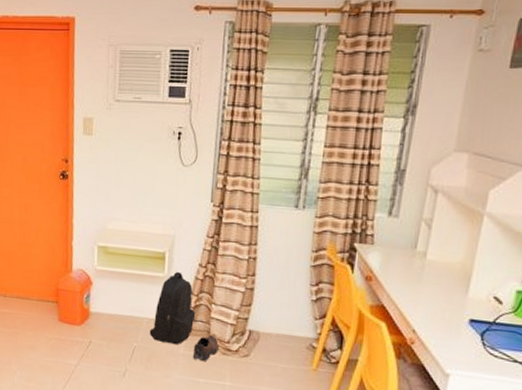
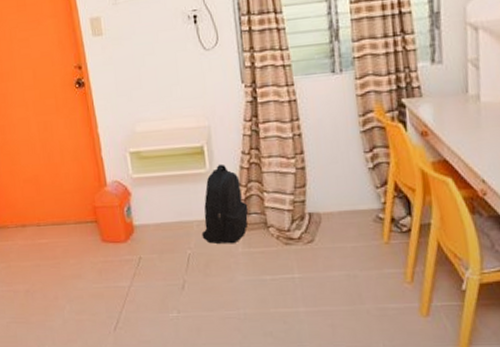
shoe: present [192,335,219,362] -> none [252,226,280,257]

